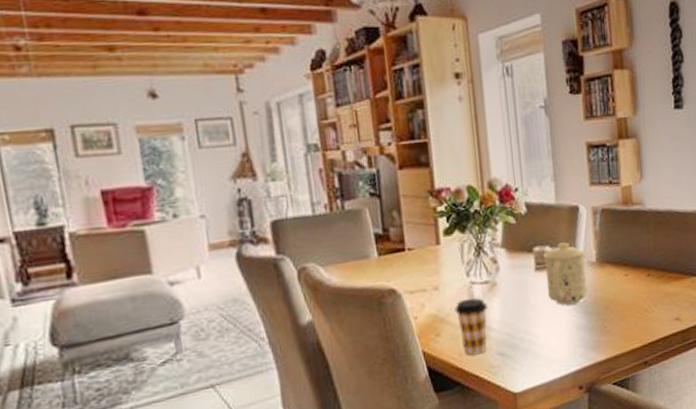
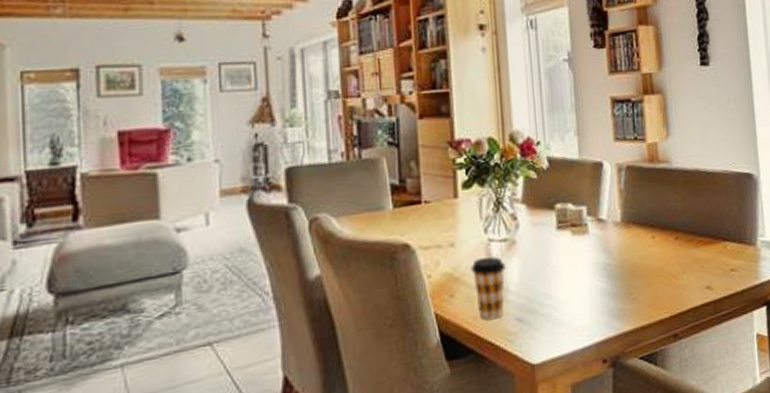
mug: present [543,242,588,306] -> none [565,200,612,268]

